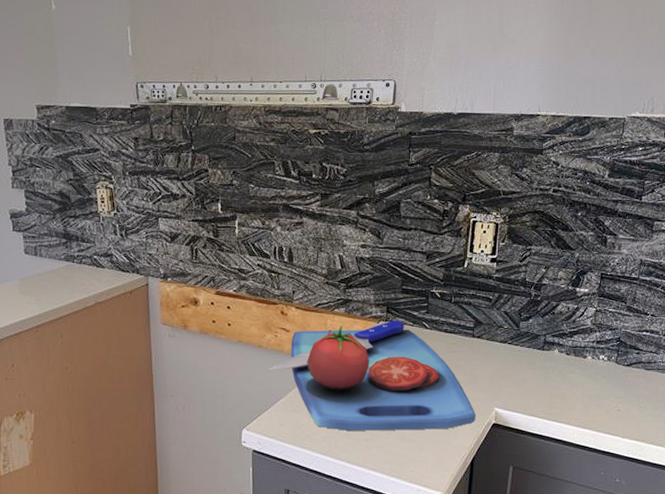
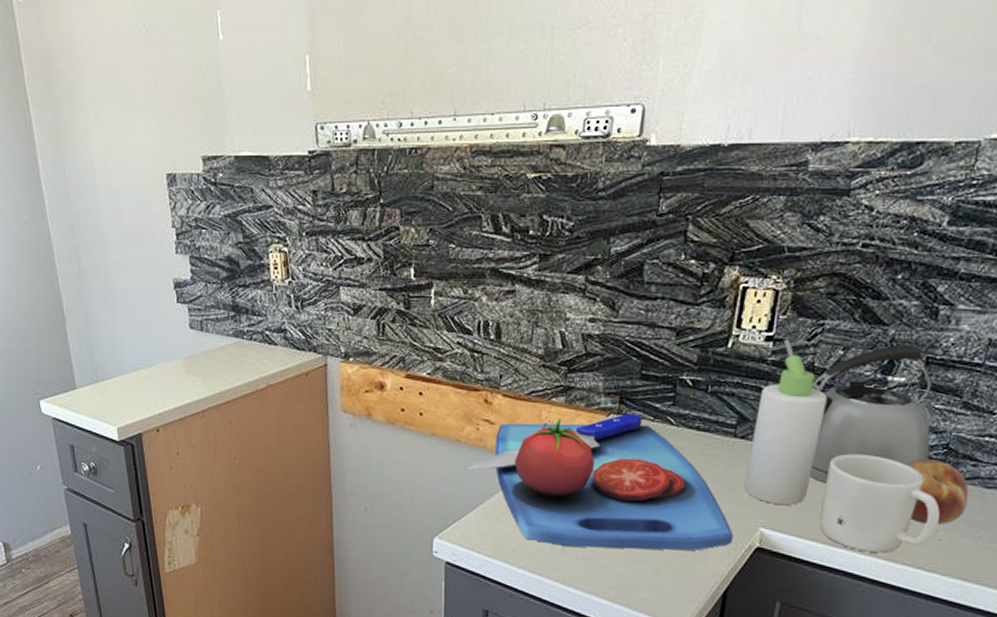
bottle: none [482,261,536,390] -> present [744,339,827,506]
kettle: none [525,264,612,371] -> present [810,344,939,483]
mug: none [537,347,618,423] -> present [819,453,940,553]
fruit: none [592,350,636,399] -> present [905,459,969,525]

